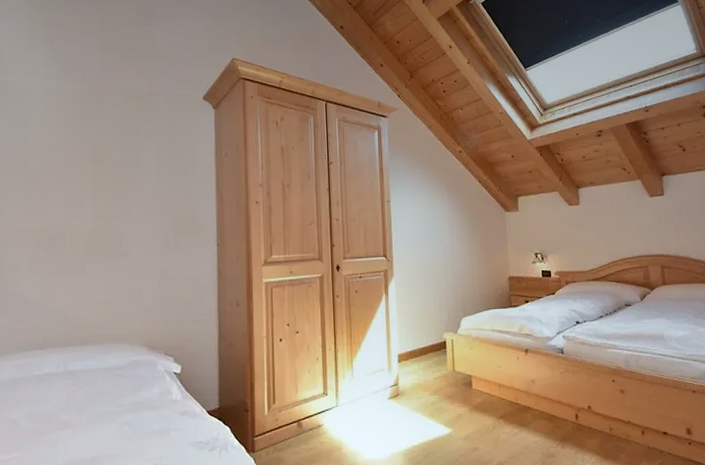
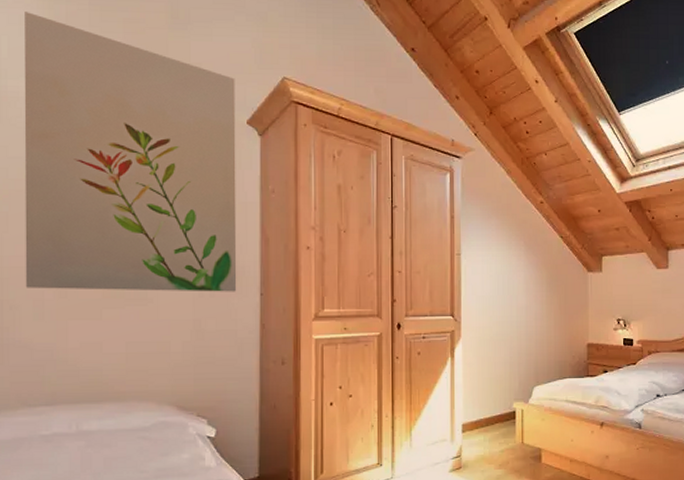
wall art: none [22,20,197,249] -> present [24,12,237,292]

